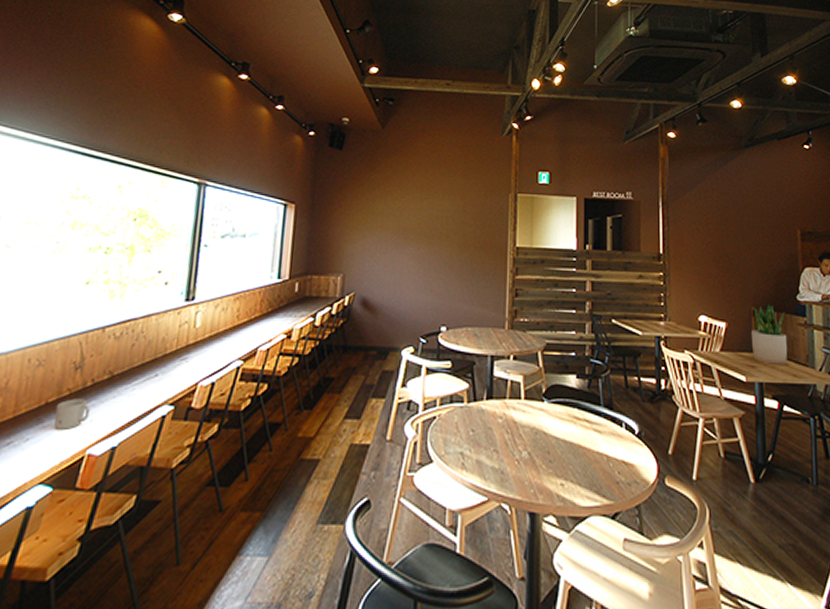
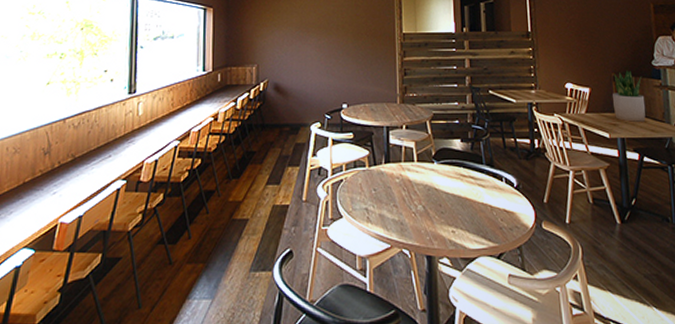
mug: present [54,398,90,430] -> none [31,178,59,204]

